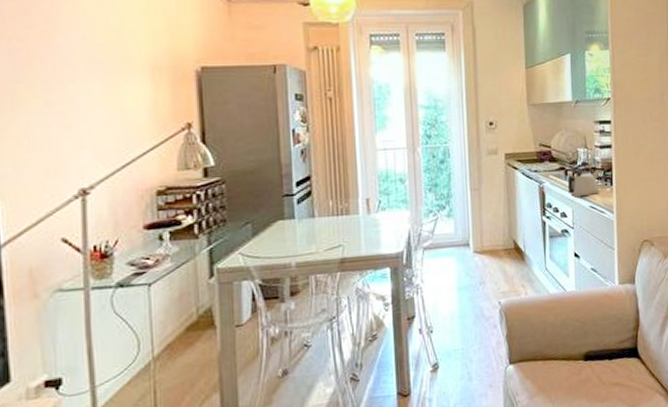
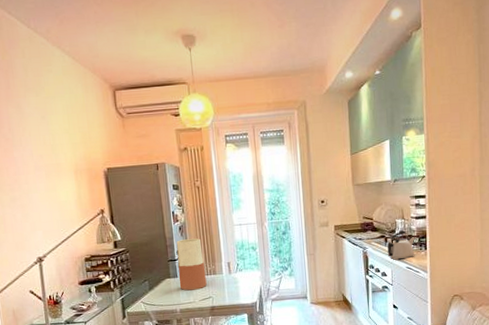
vase: none [296,166,336,237] -> present [176,238,207,291]

